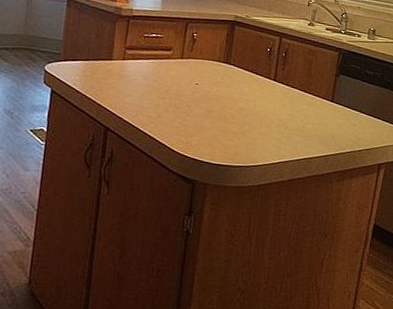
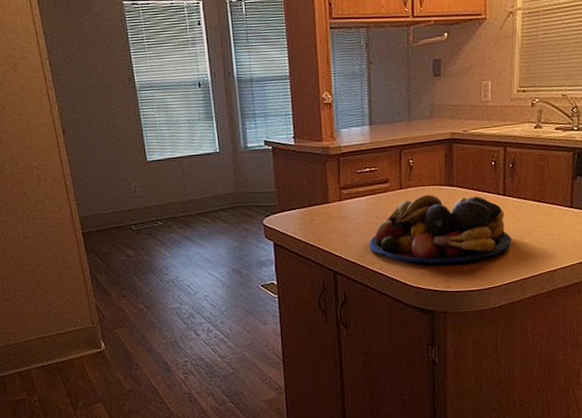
fruit bowl: none [144,67,277,138] -> present [369,194,512,264]

